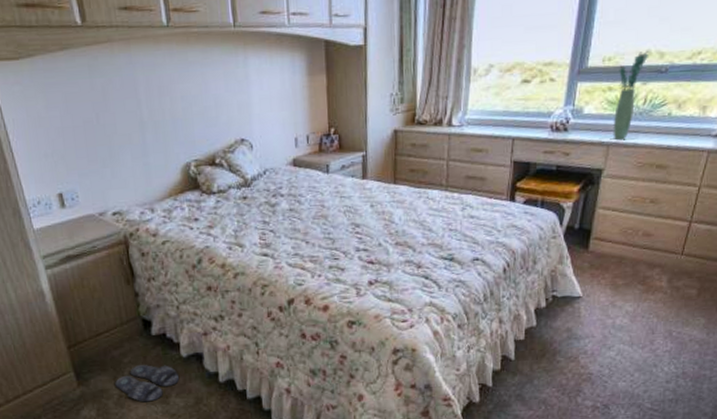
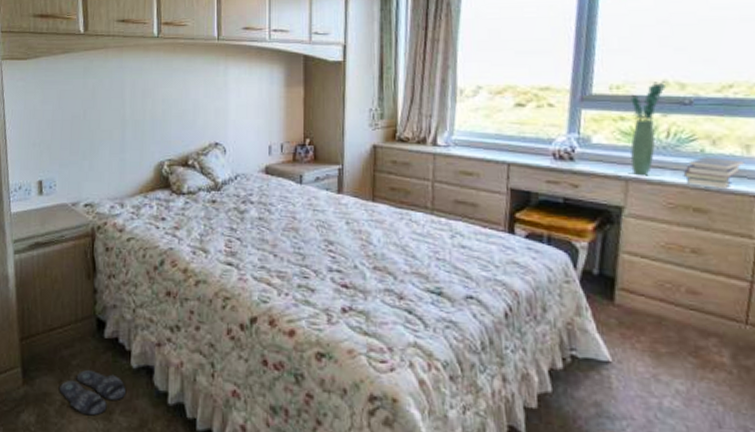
books: none [652,119,700,148] -> present [683,157,745,190]

